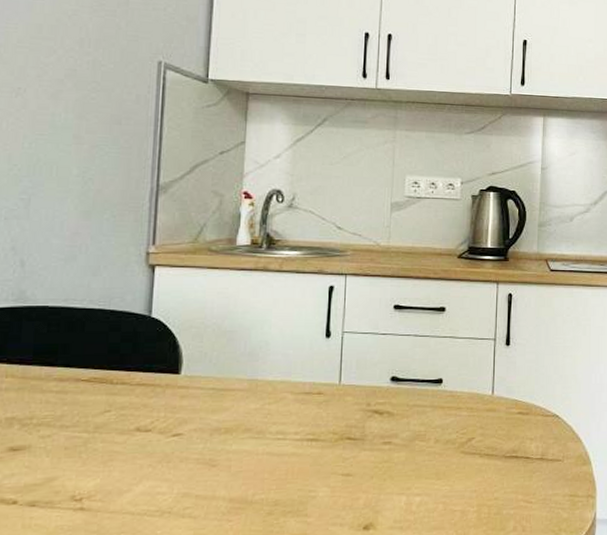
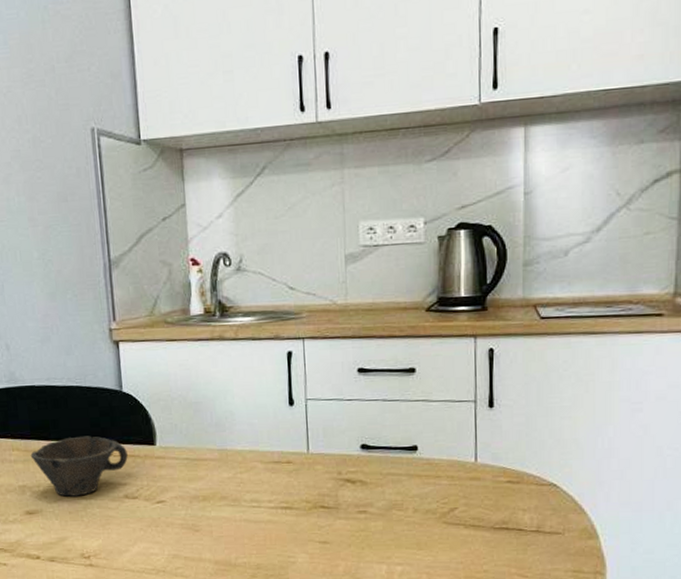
cup: none [27,362,147,430] -> present [30,436,128,497]

